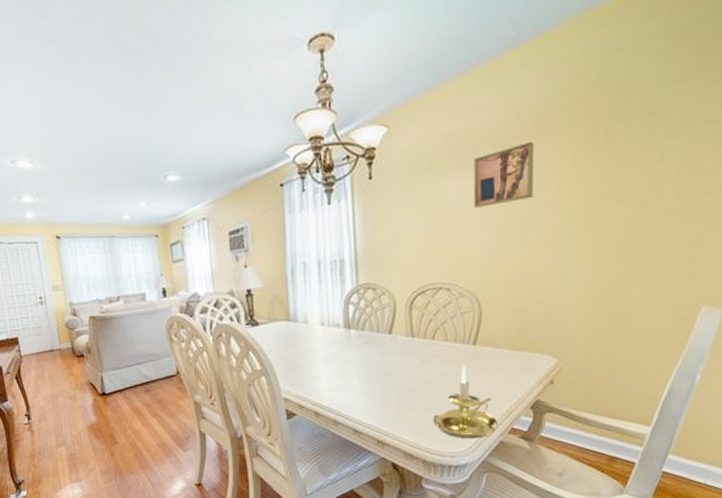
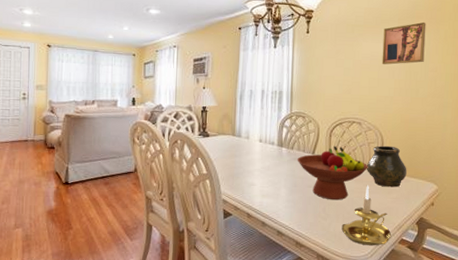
fruit bowl: none [370,321,463,388] -> present [297,146,368,200]
vase: none [462,313,515,366] -> present [367,145,407,187]

